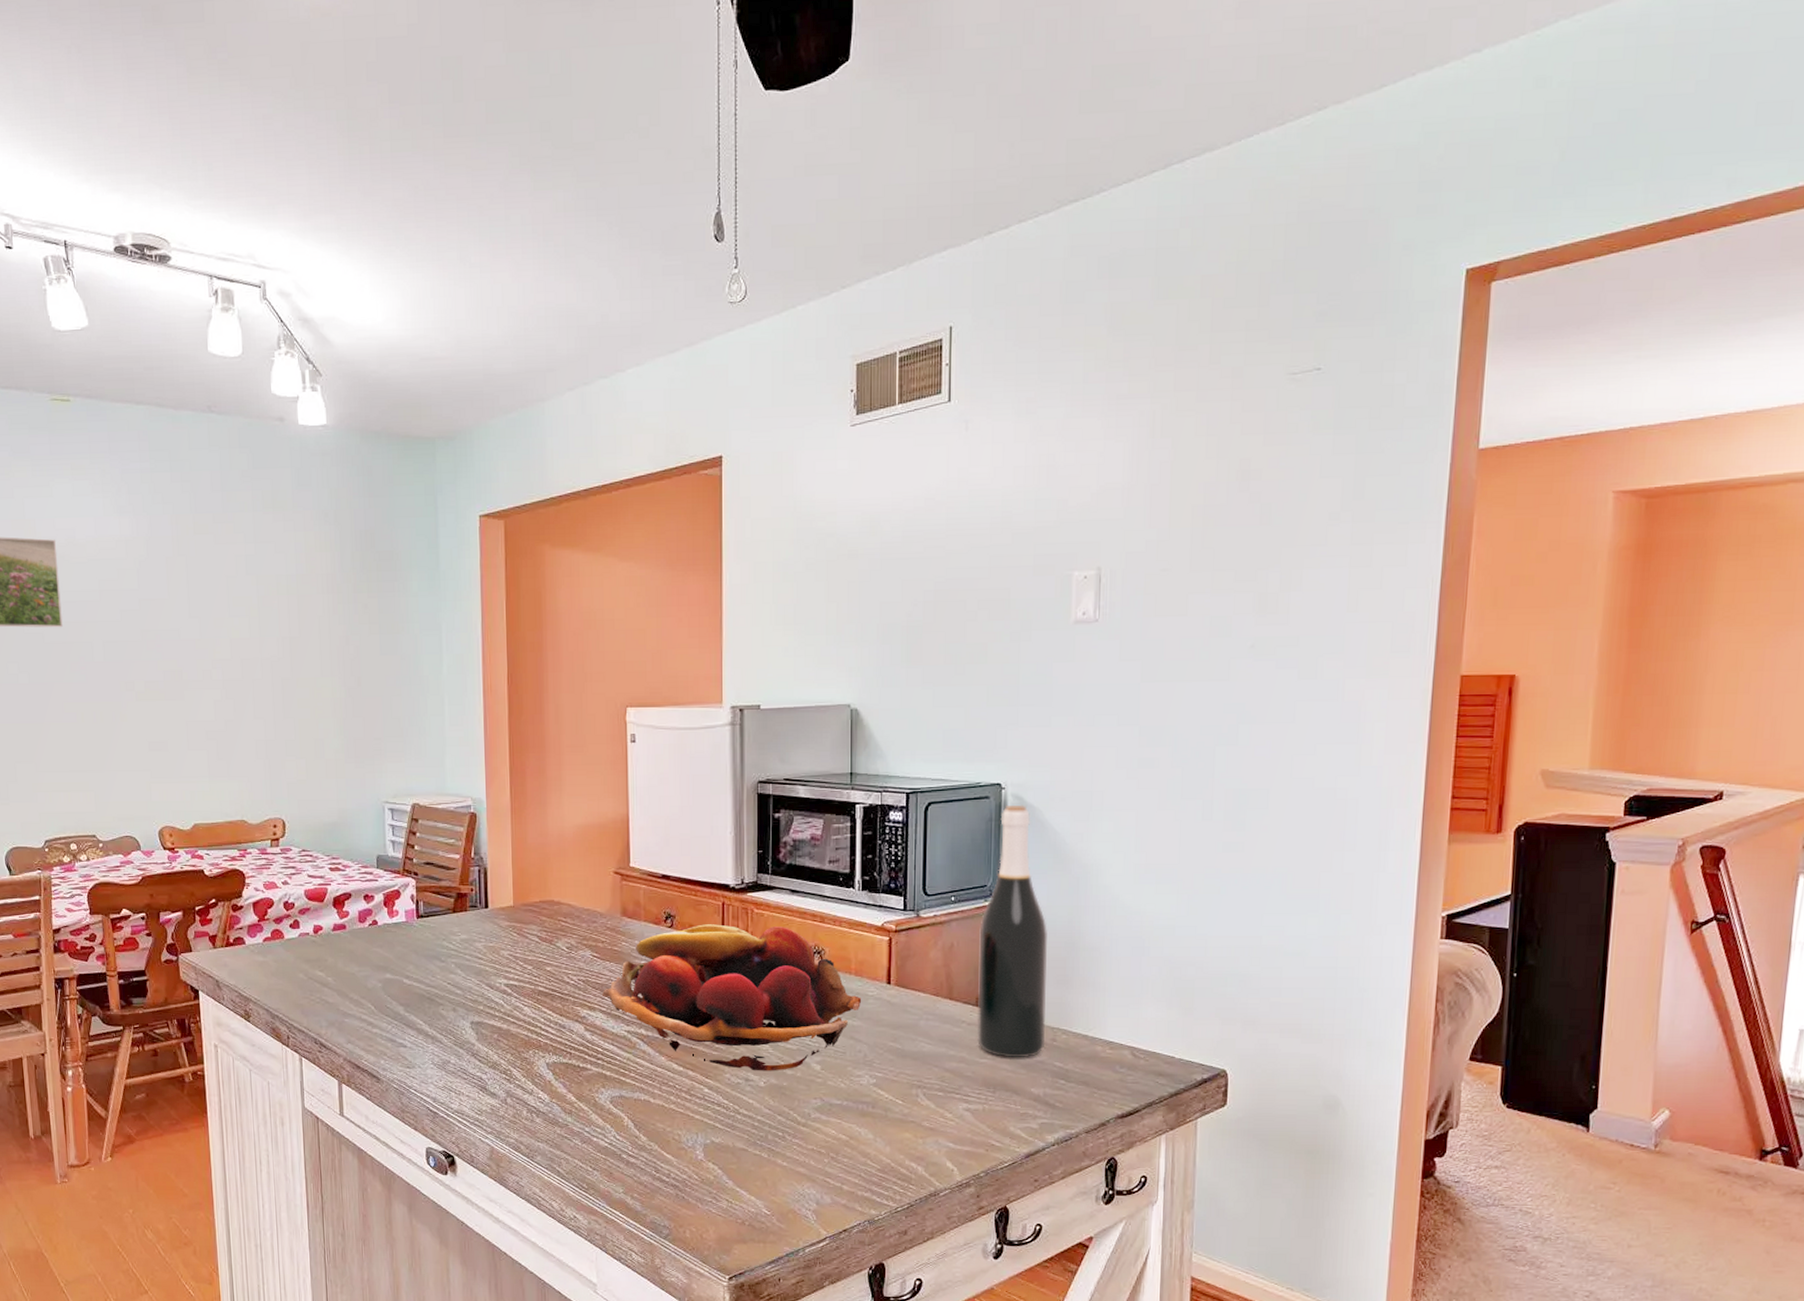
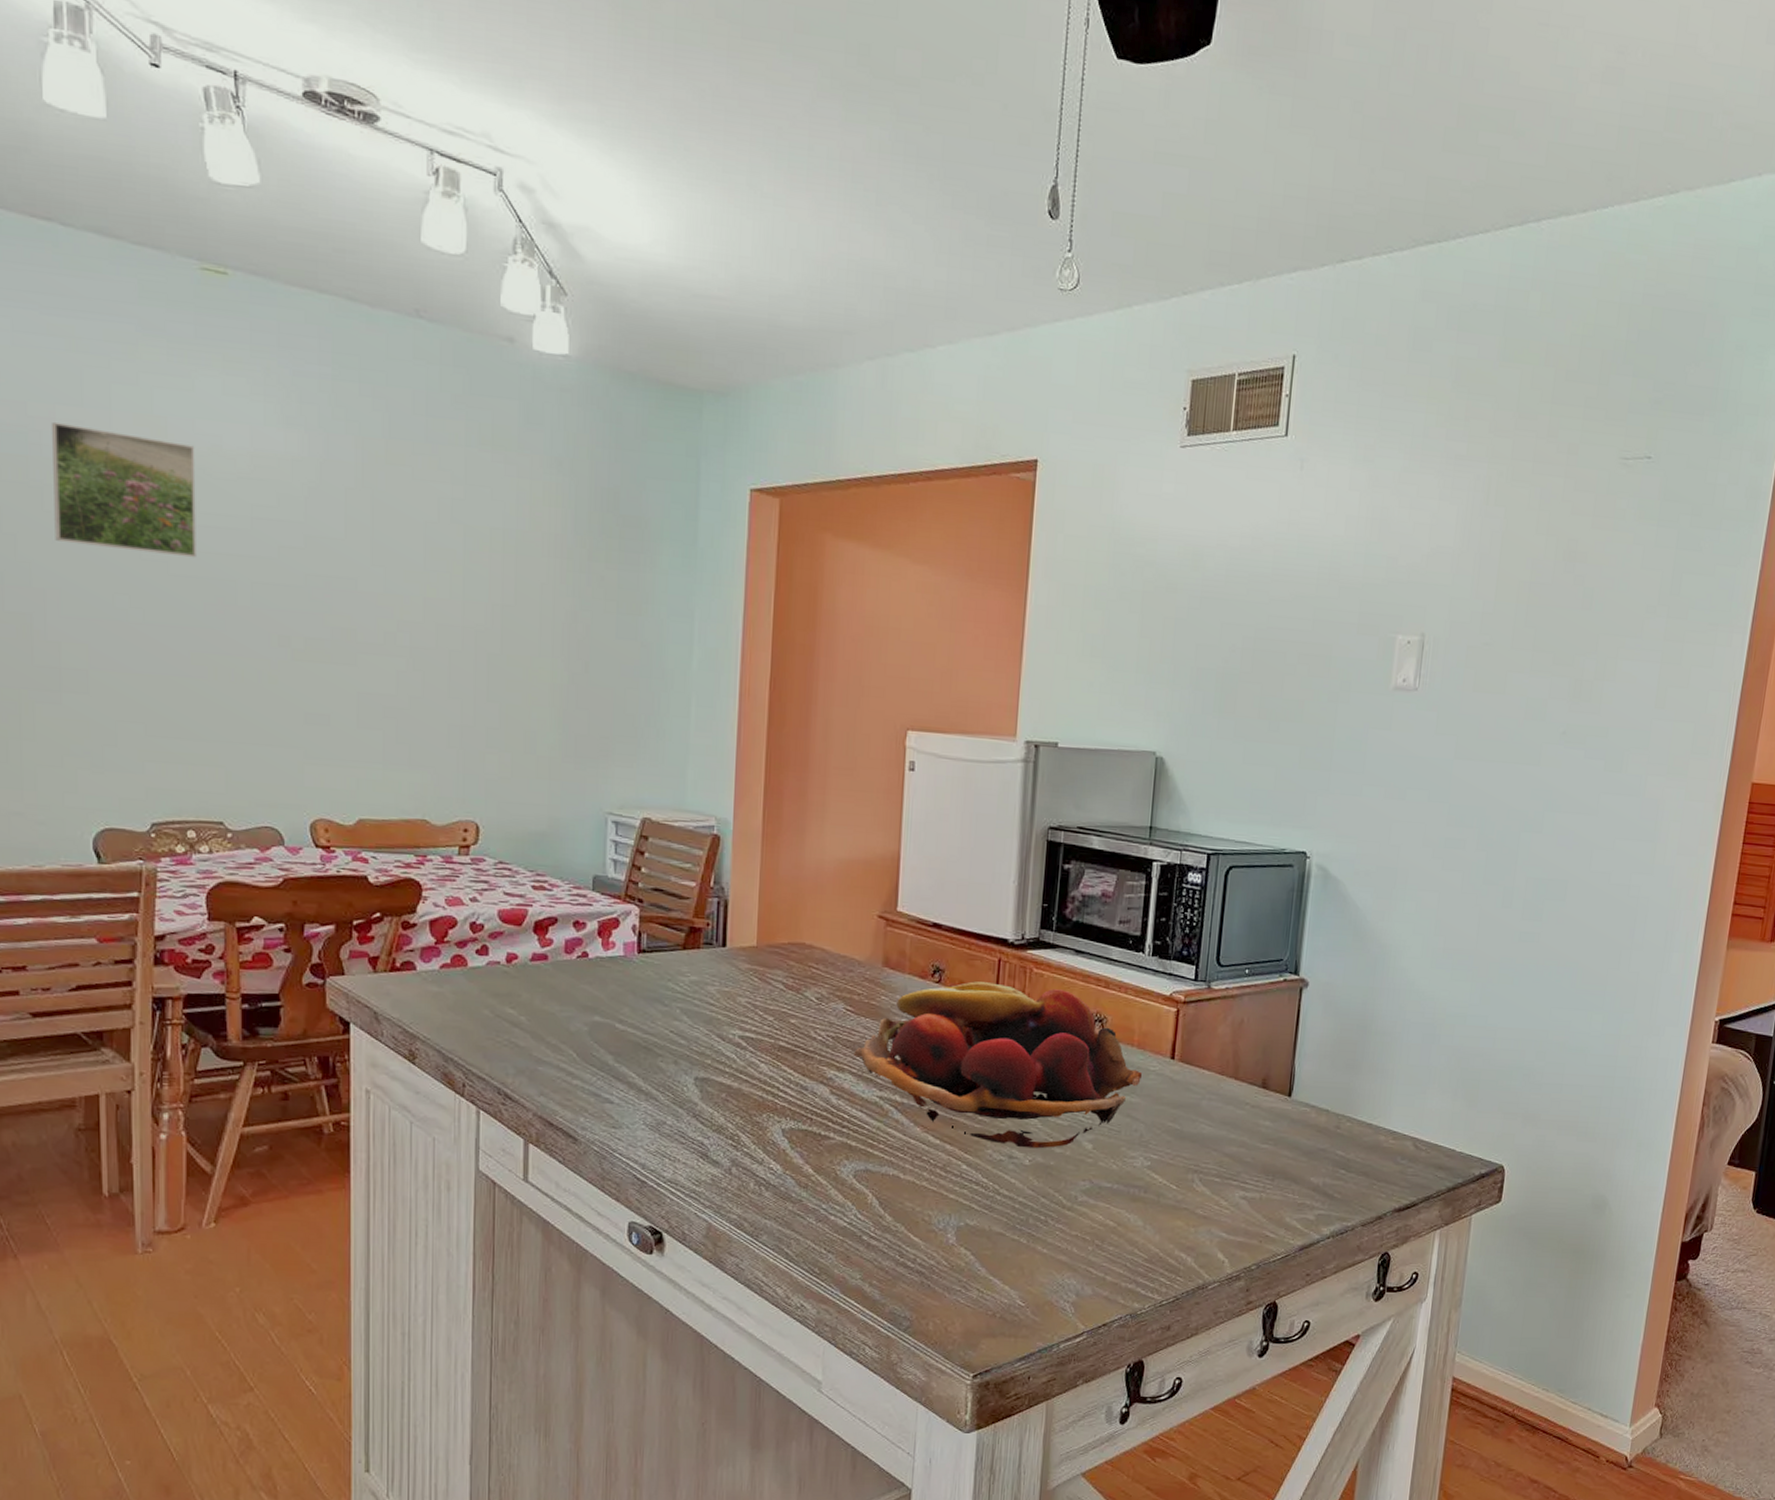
wine bottle: present [977,804,1047,1057] -> none [1260,876,1341,1144]

